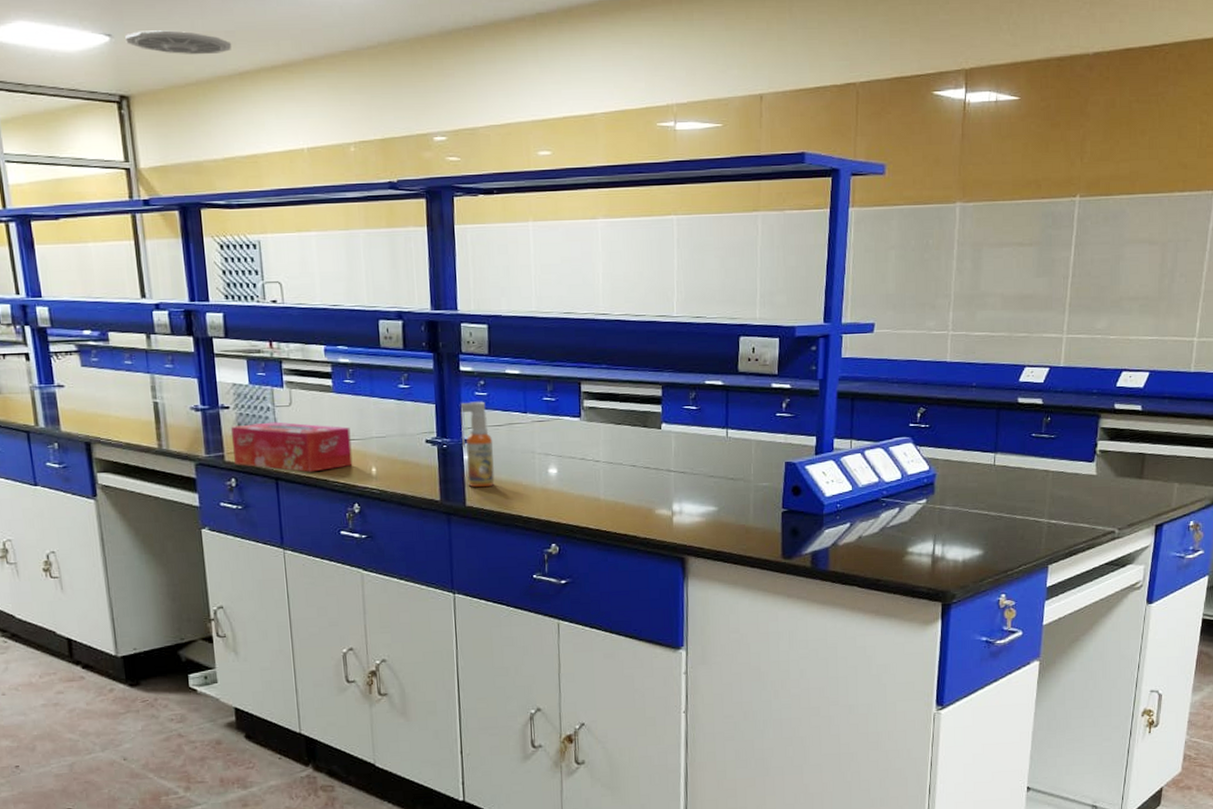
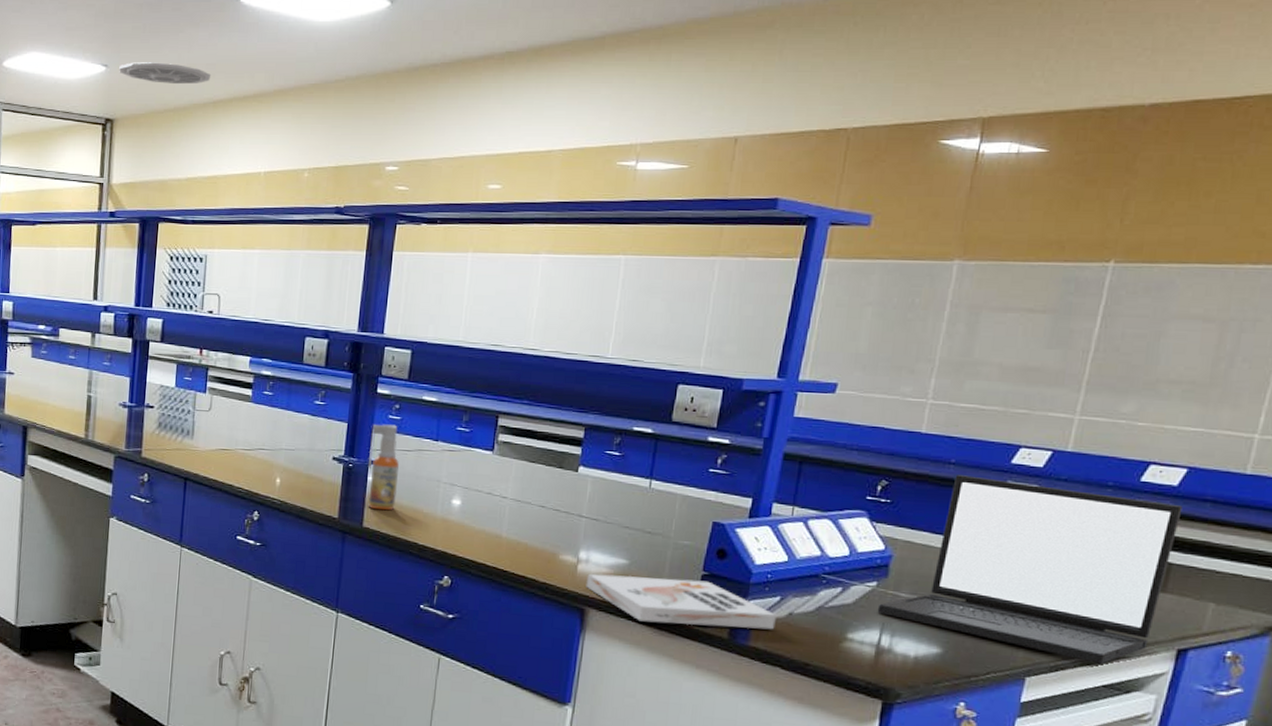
tissue box: present [230,421,353,473] -> none [150,424,262,476]
book: none [682,517,849,562] -> present [586,573,776,630]
laptop: none [929,396,1149,546] -> present [877,475,1183,664]

